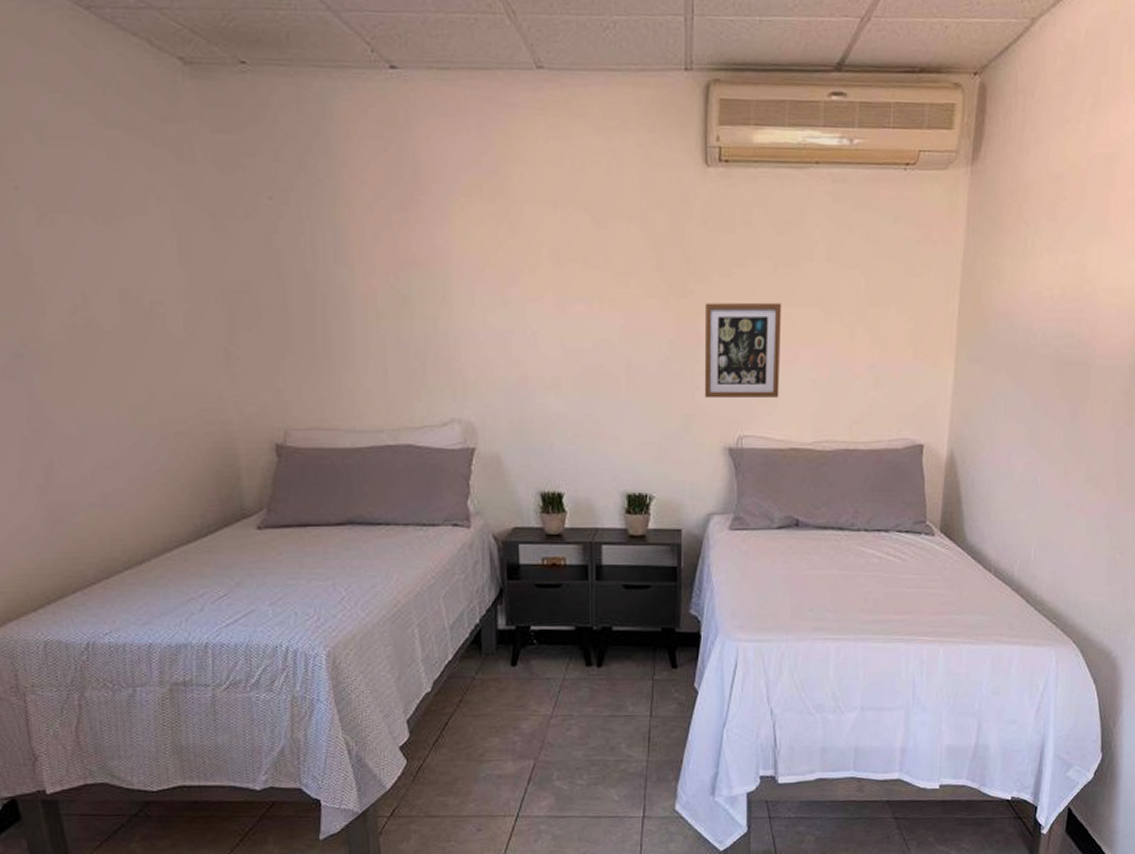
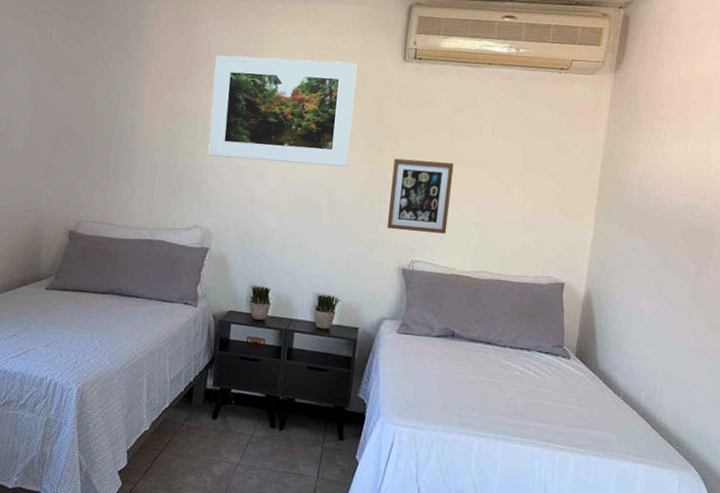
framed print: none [446,171,645,322] -> present [208,55,357,168]

